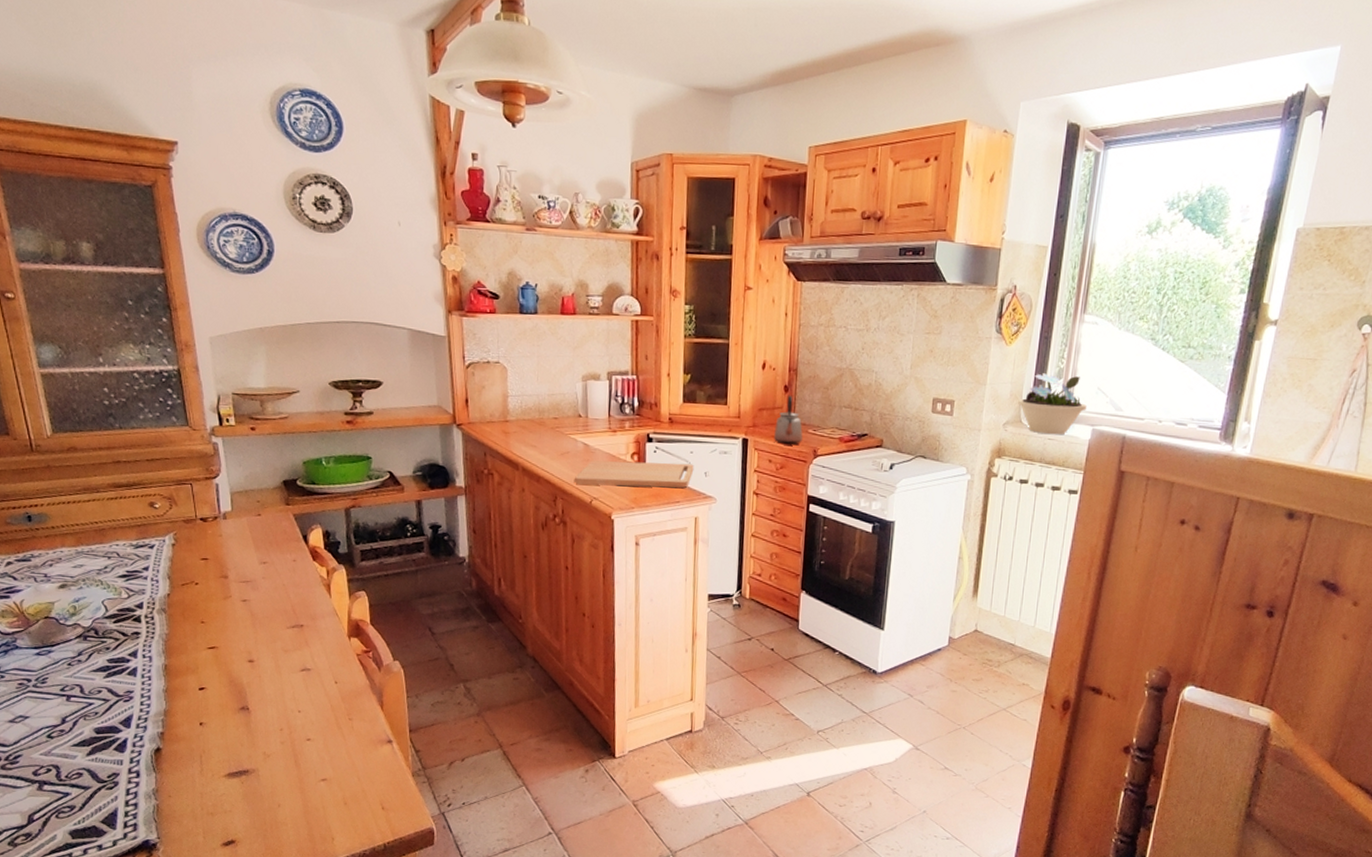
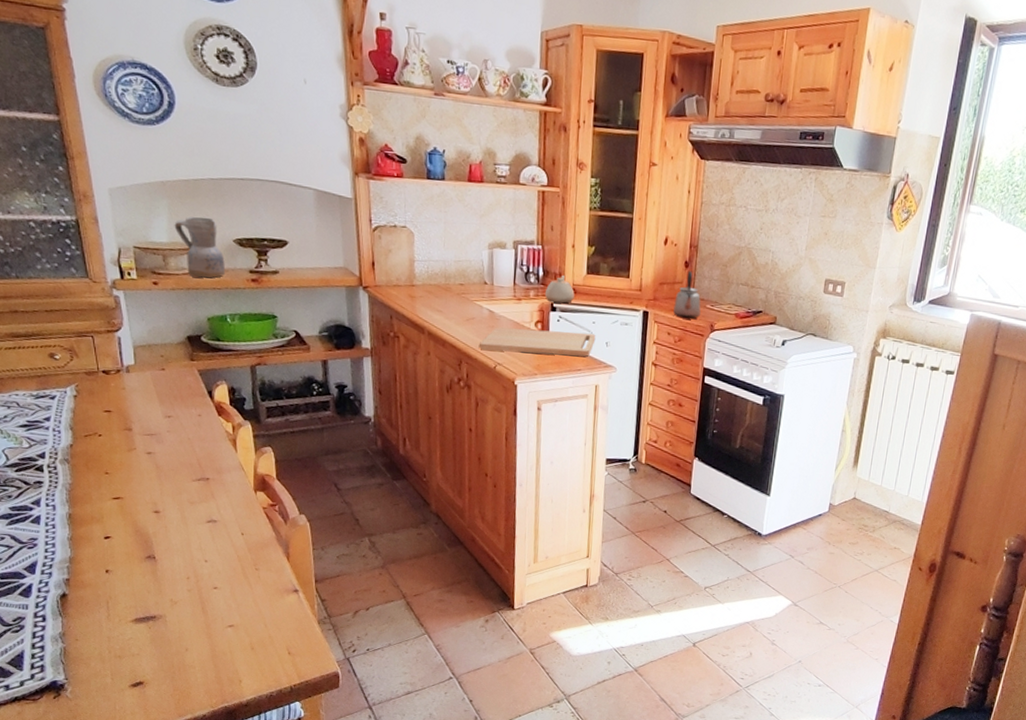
ceramic pitcher: none [271,360,322,422] -> present [174,216,226,278]
teapot: none [640,404,672,434] -> present [544,274,576,304]
potted flower: present [1018,373,1087,435] -> none [904,259,967,319]

